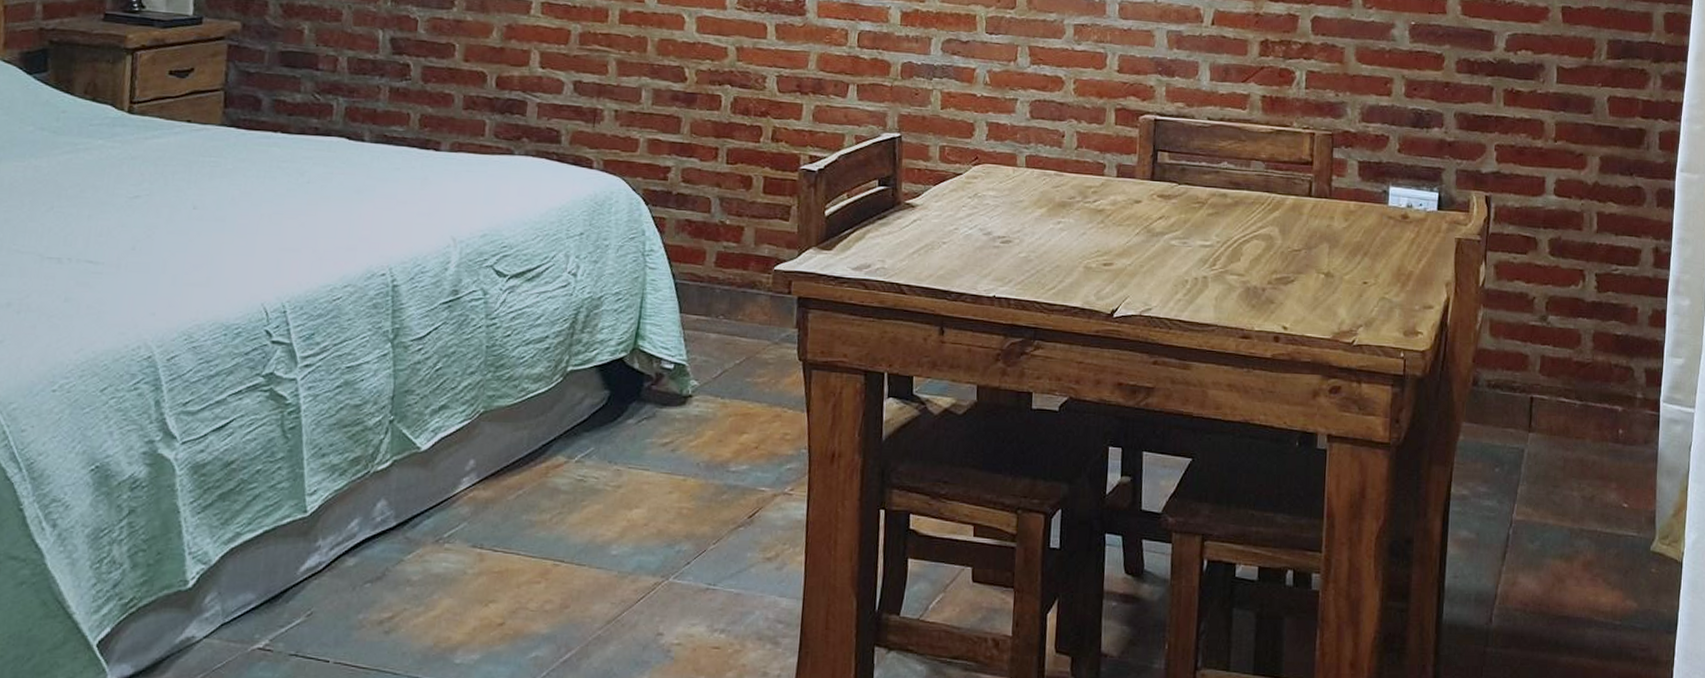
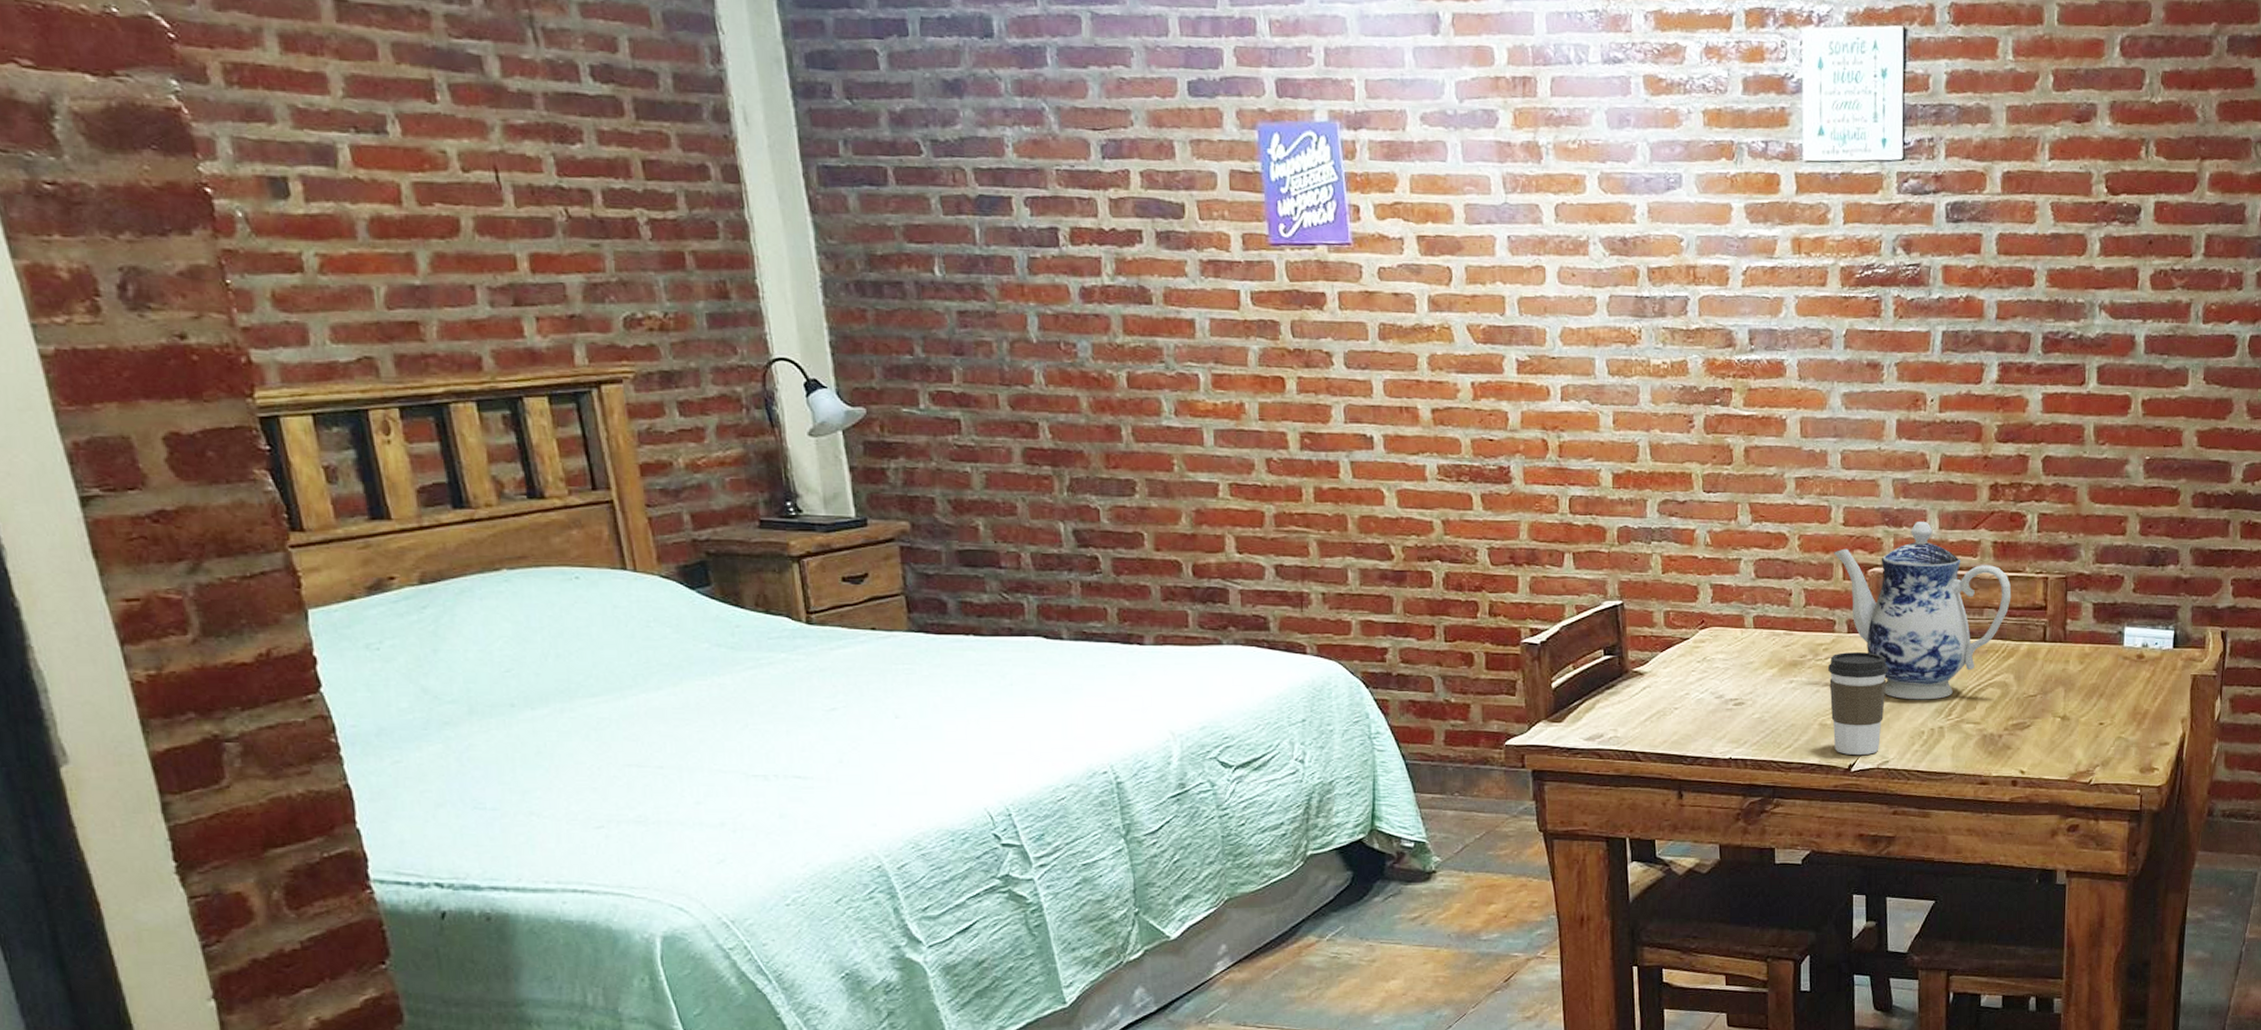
coffee cup: none [1096,196,1155,302] -> present [1828,651,1888,756]
teapot: none [1107,72,1279,249] -> present [1834,521,2012,700]

